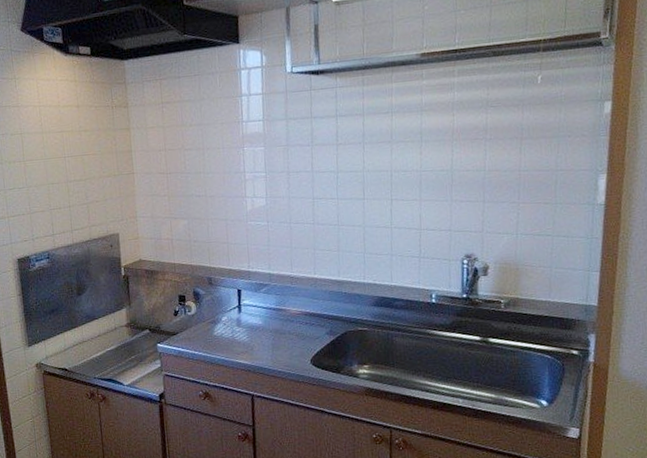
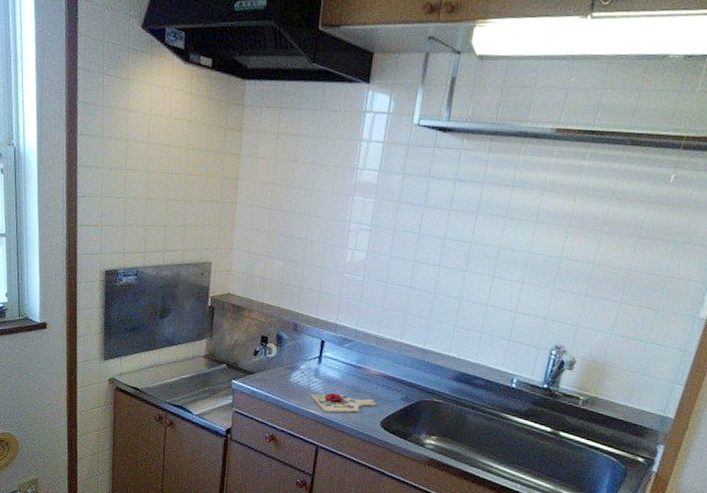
cutting board: none [237,339,303,360] -> present [311,392,377,413]

